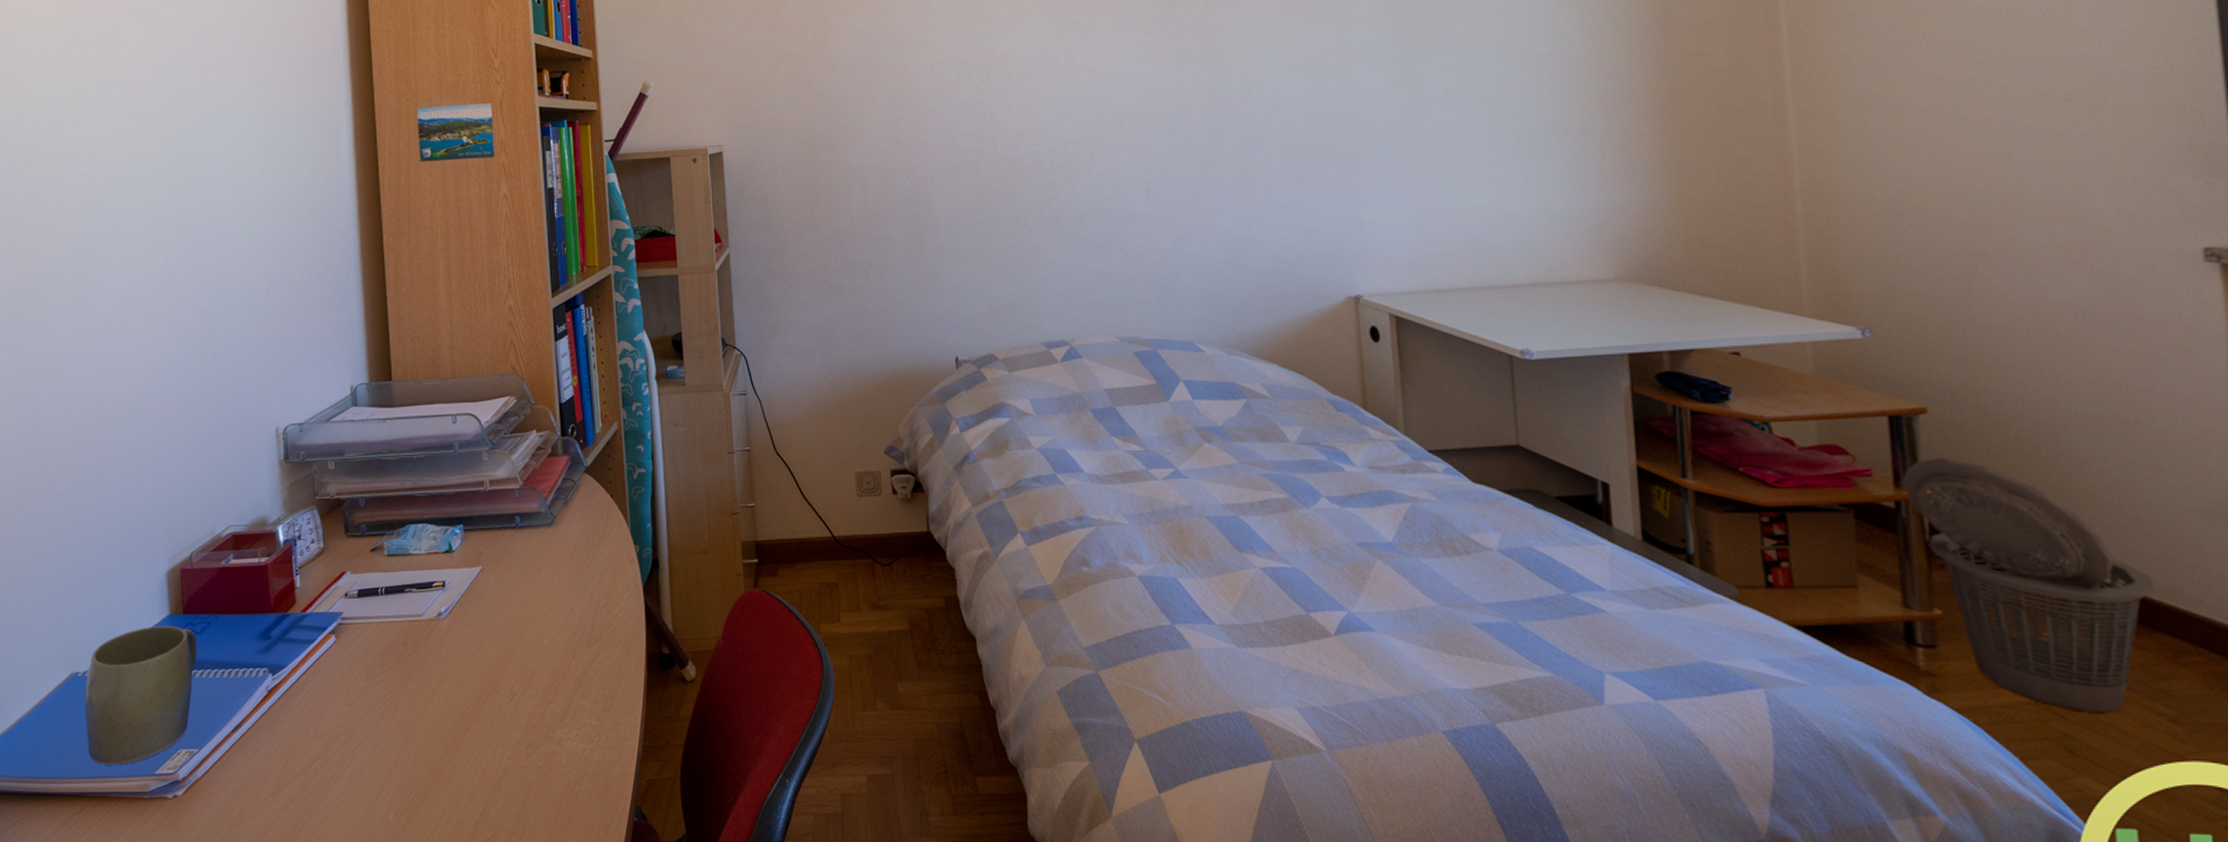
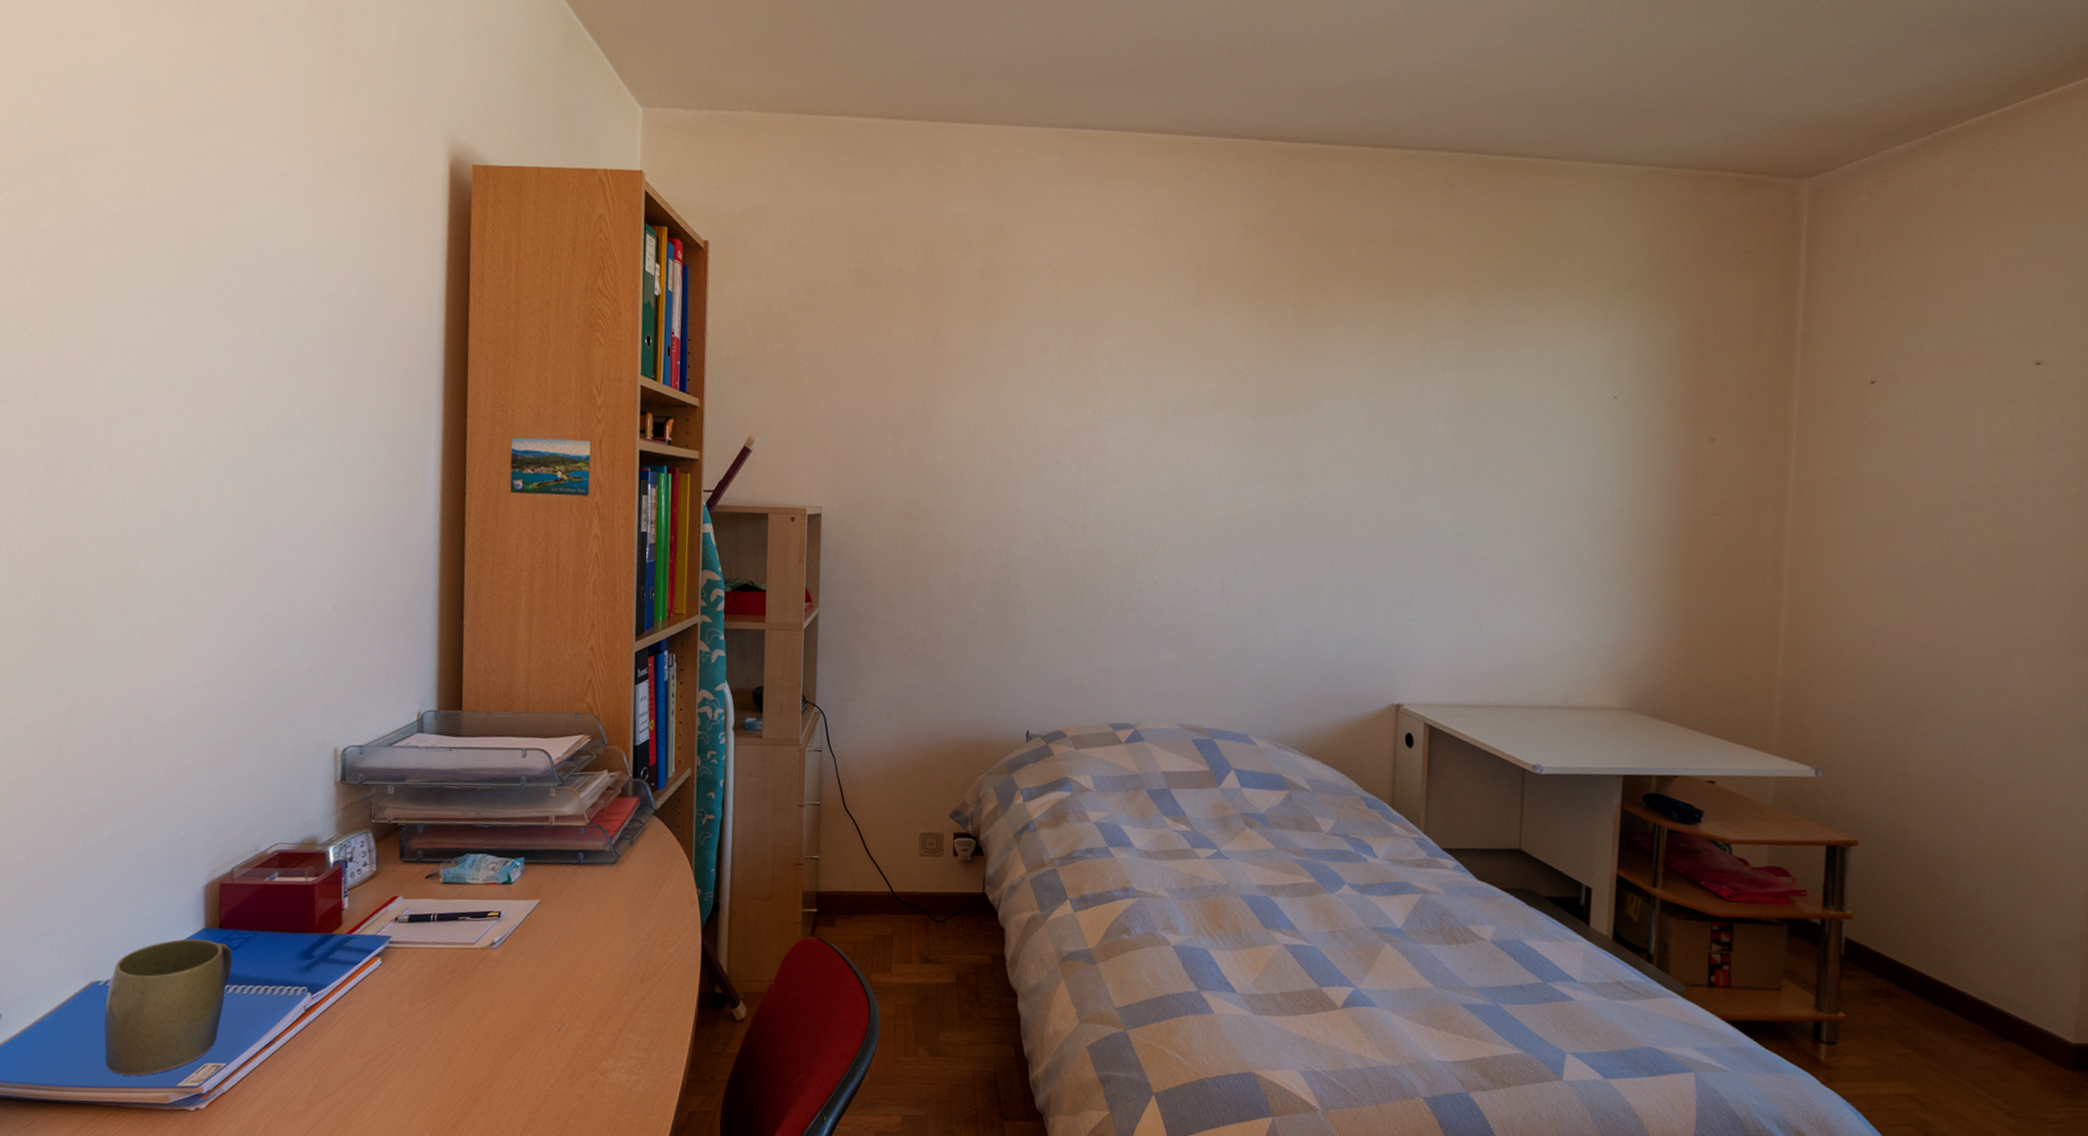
laundry basket: present [1901,458,2156,712] -> none [1829,884,2012,1105]

